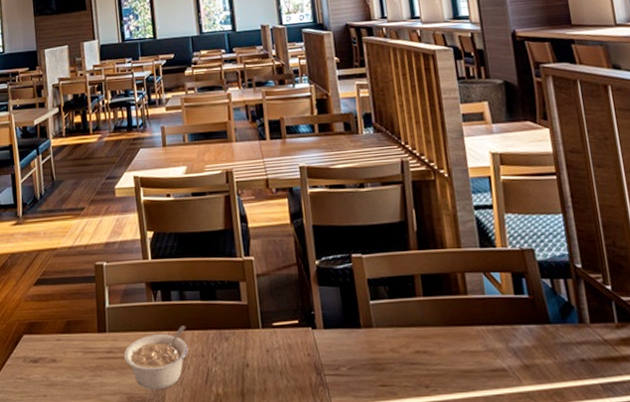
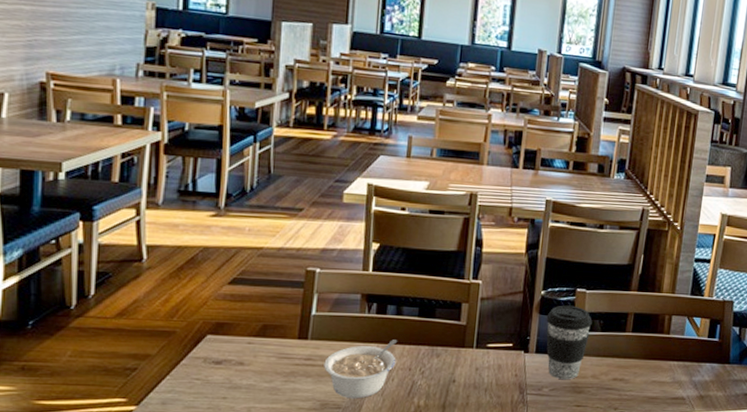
coffee cup: none [326,273,377,357] -> present [546,305,593,380]

